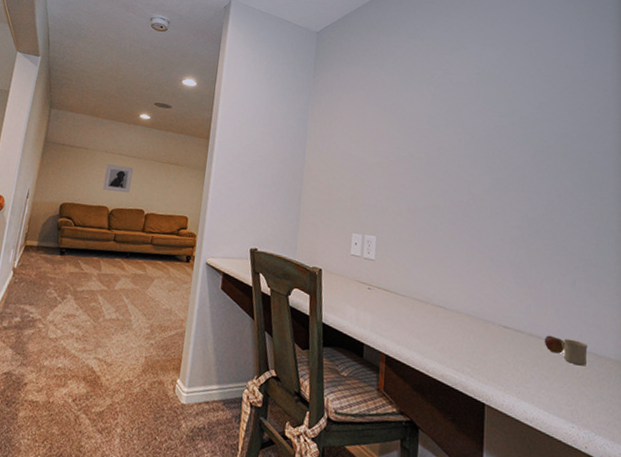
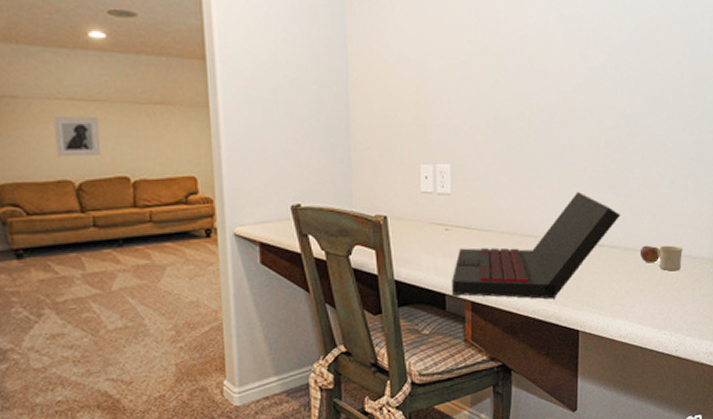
laptop: none [370,275,525,368] -> present [452,191,621,299]

